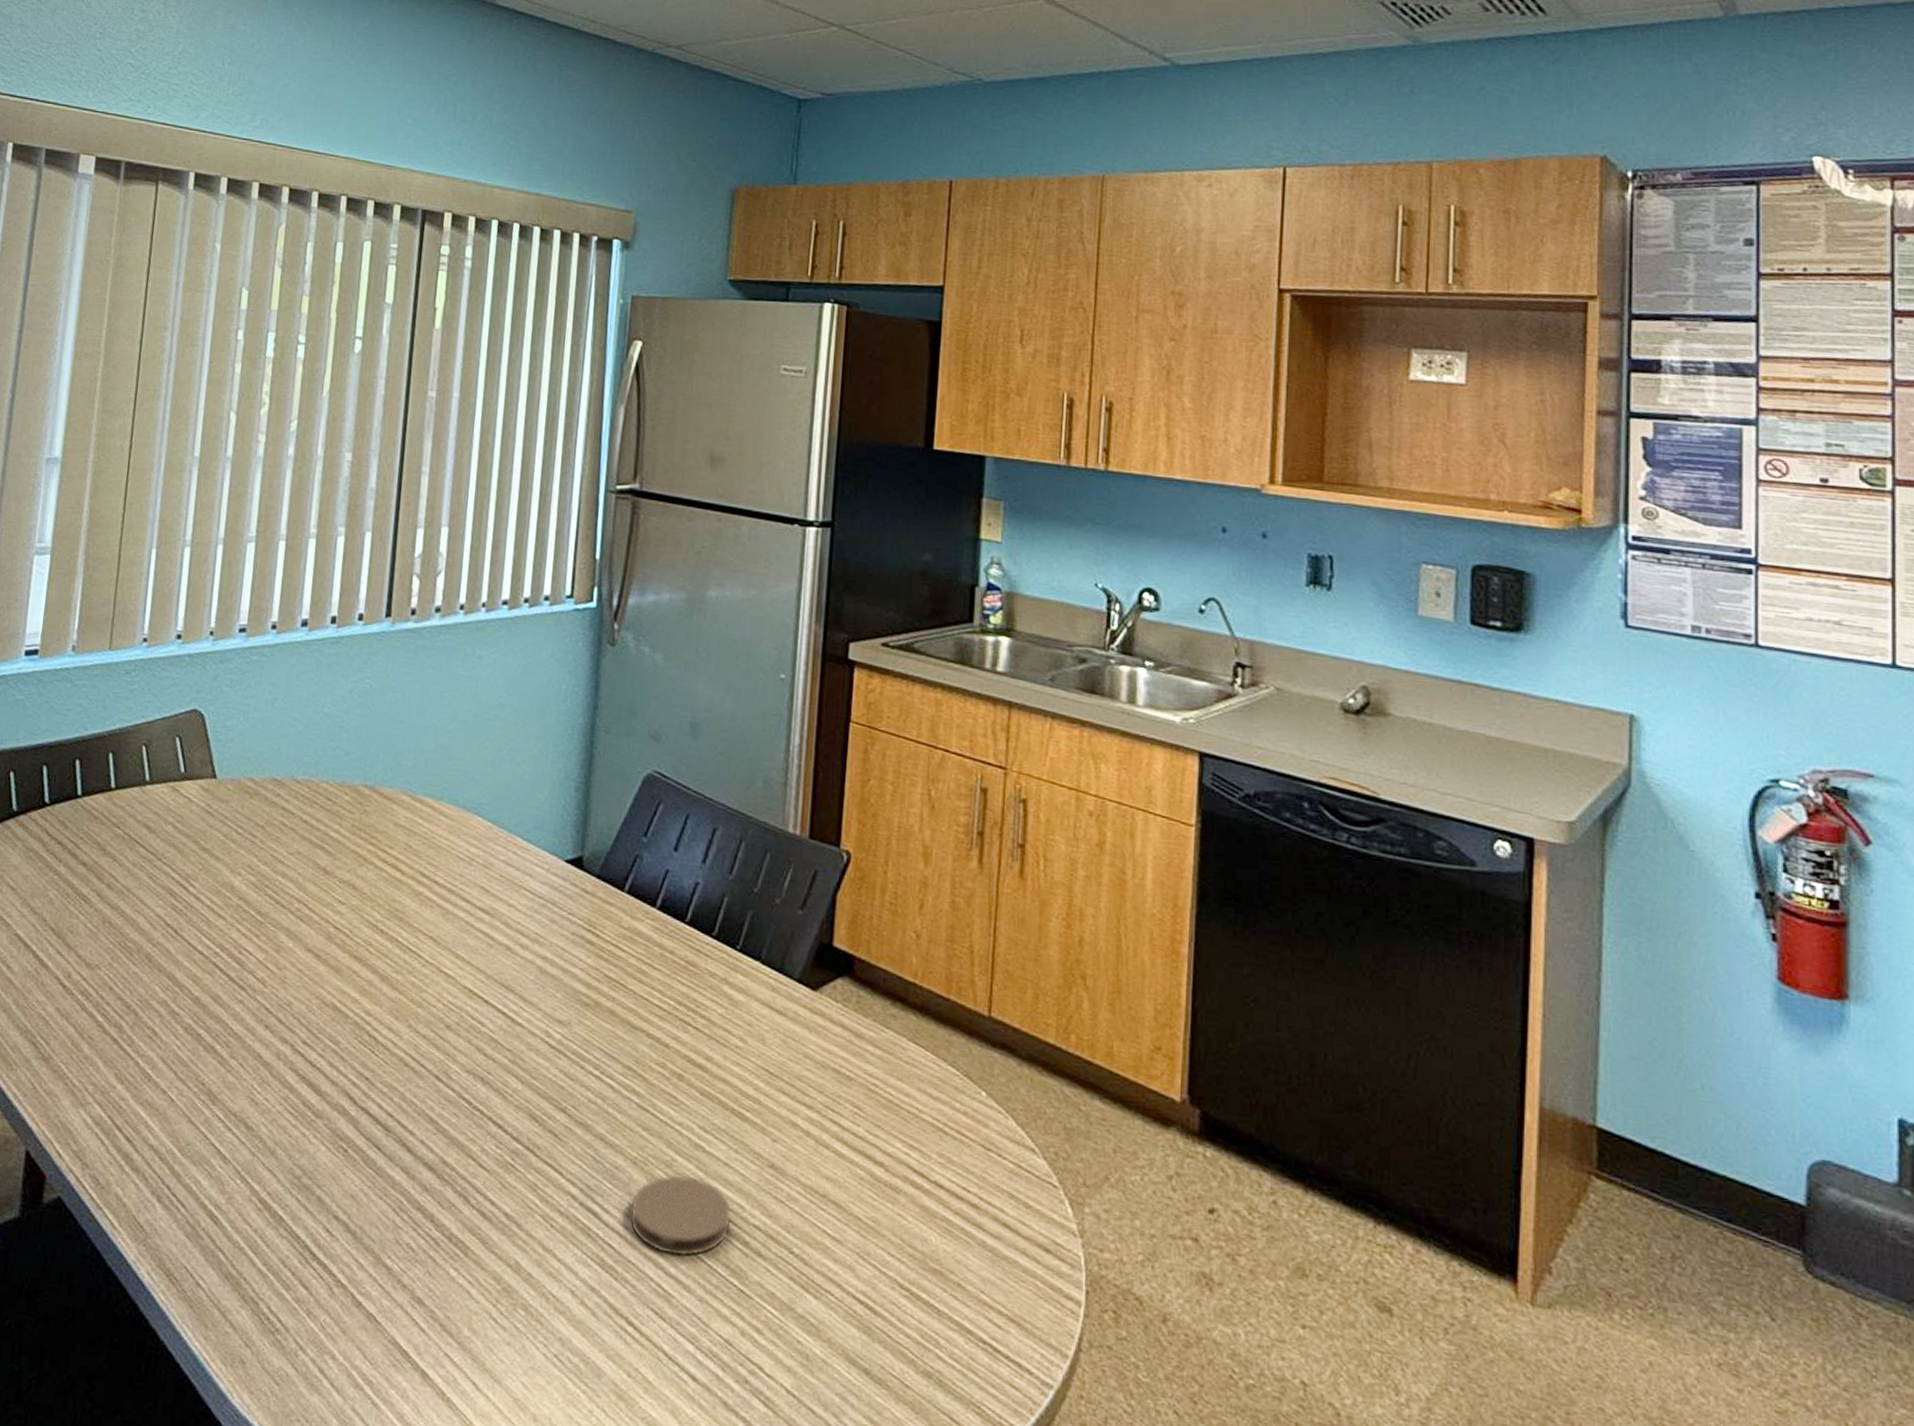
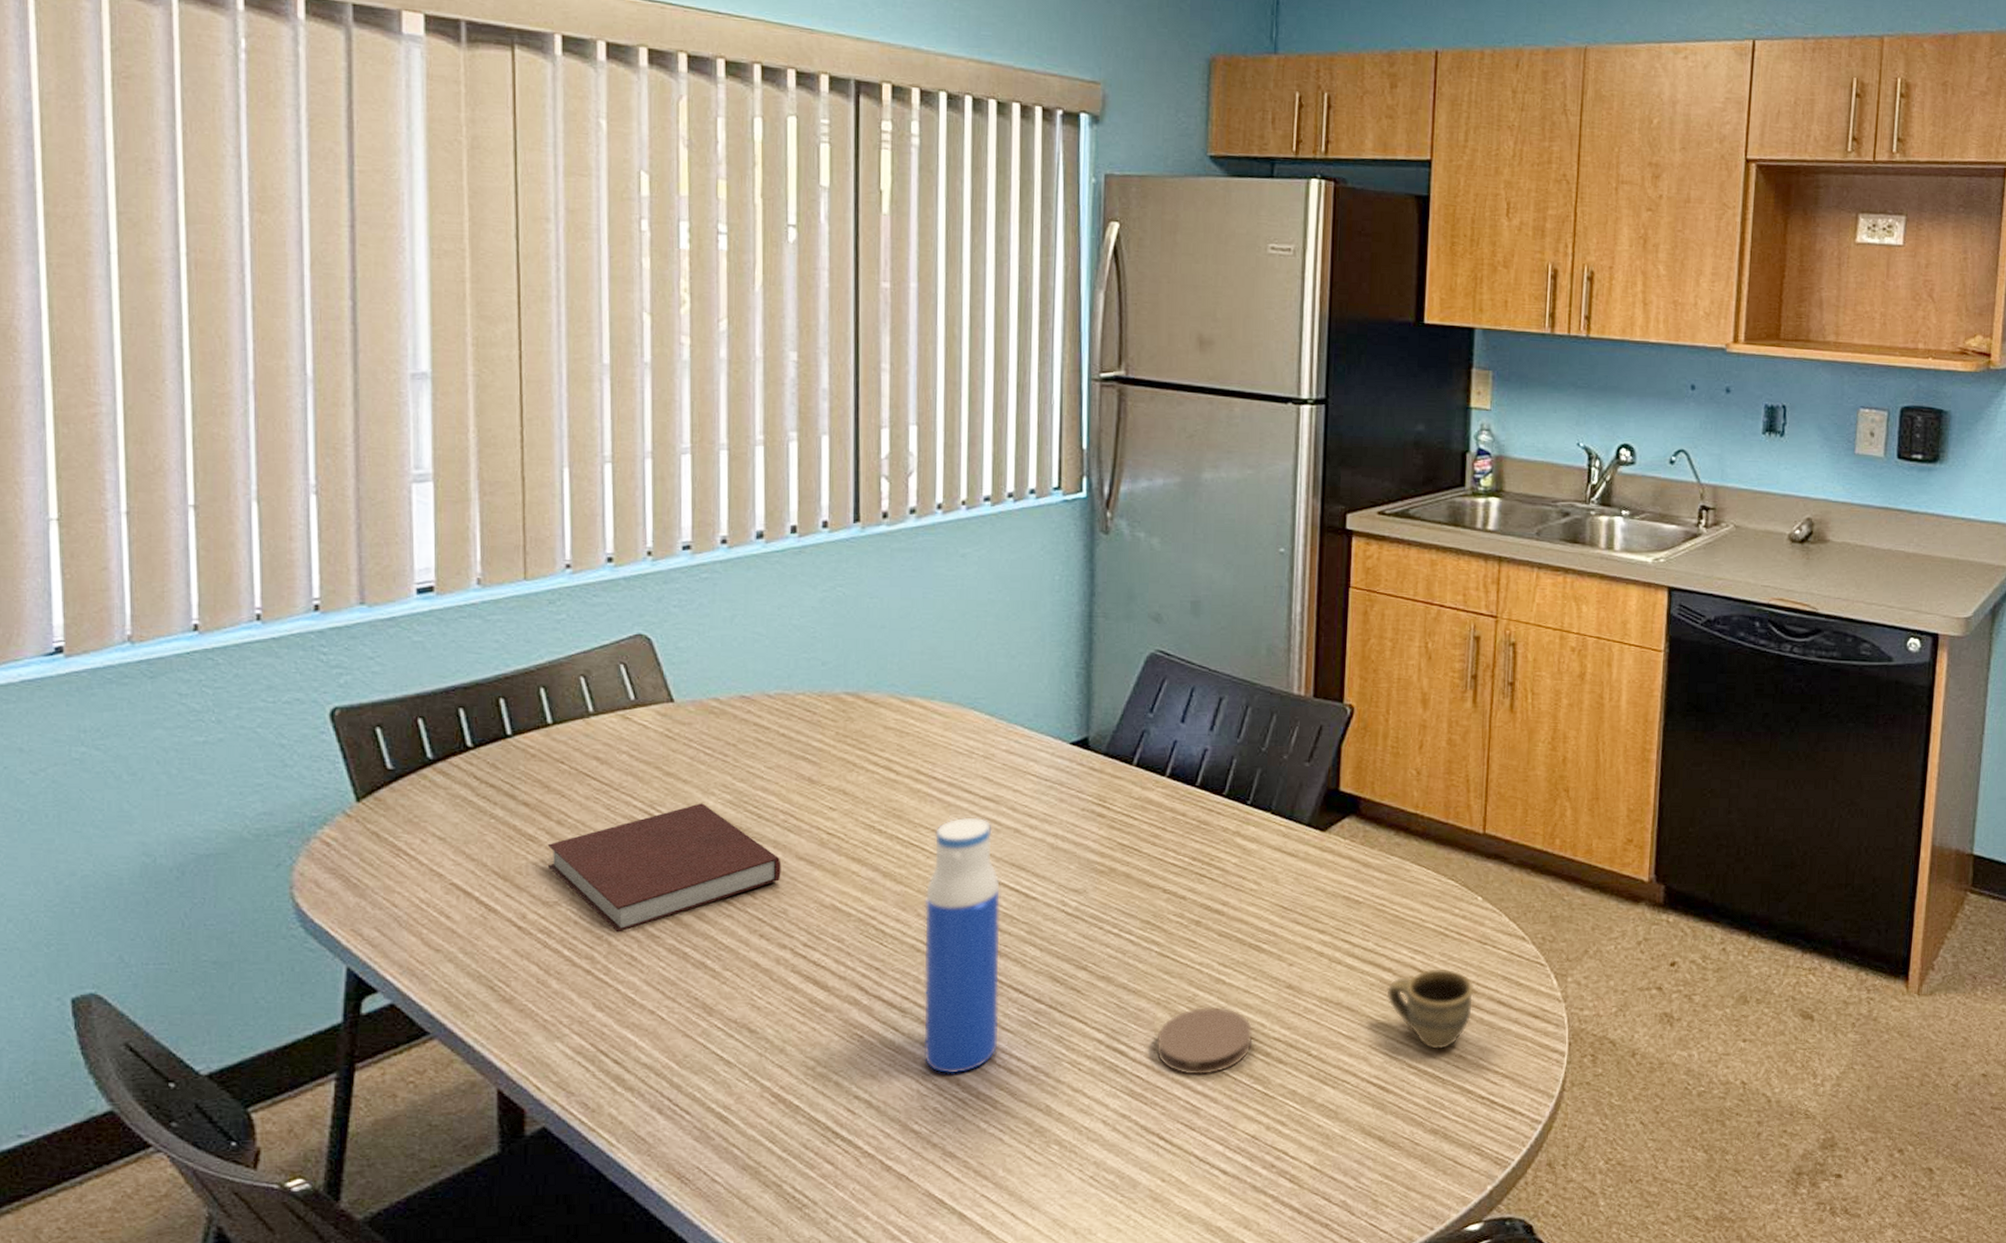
notebook: none [95,882,292,1004] -> present [547,803,781,933]
water bottle: none [402,927,489,1209] -> present [923,817,1000,1074]
cup: none [877,1170,976,1272] -> present [1386,969,1474,1049]

